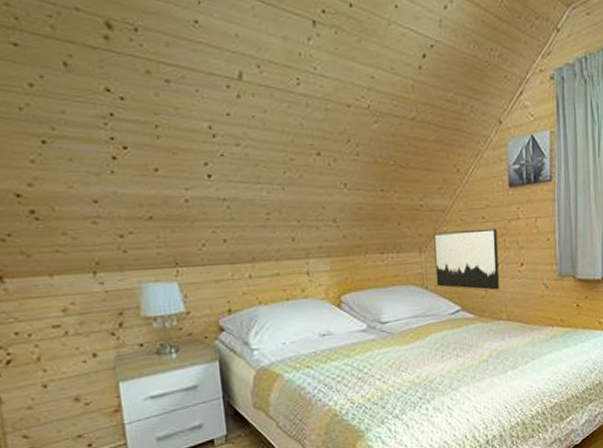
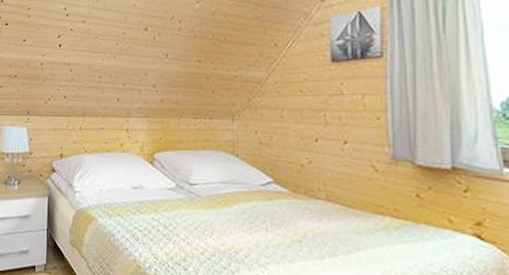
wall art: present [434,228,500,290] -> none [247,102,319,167]

